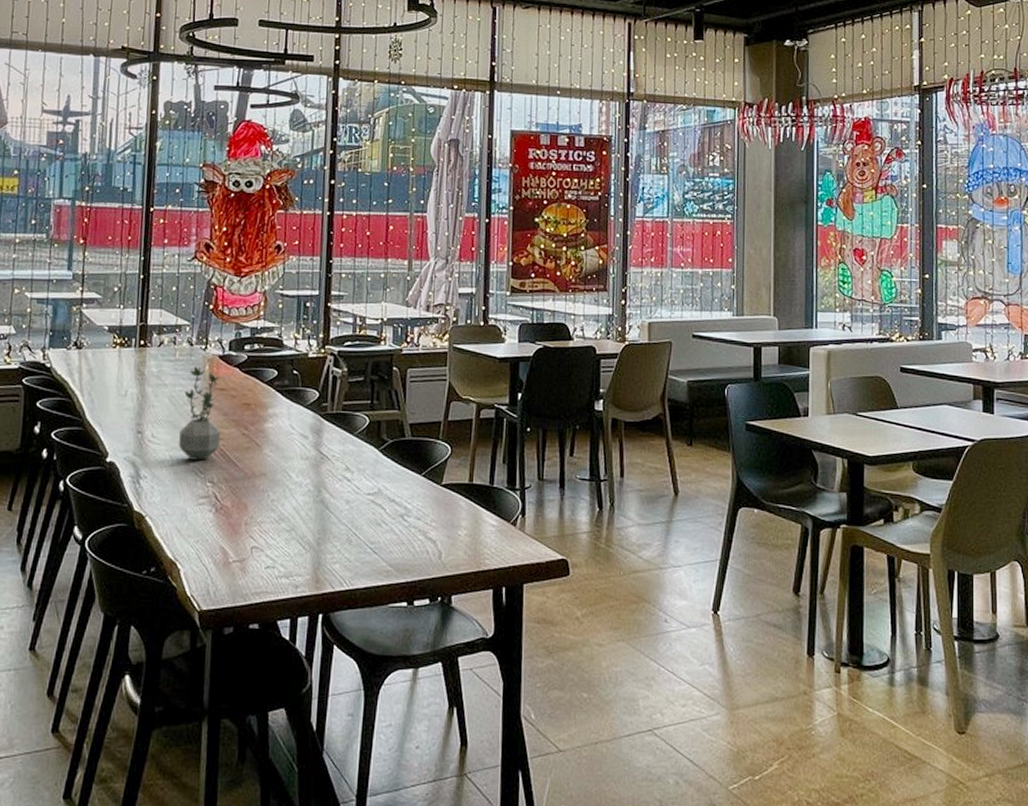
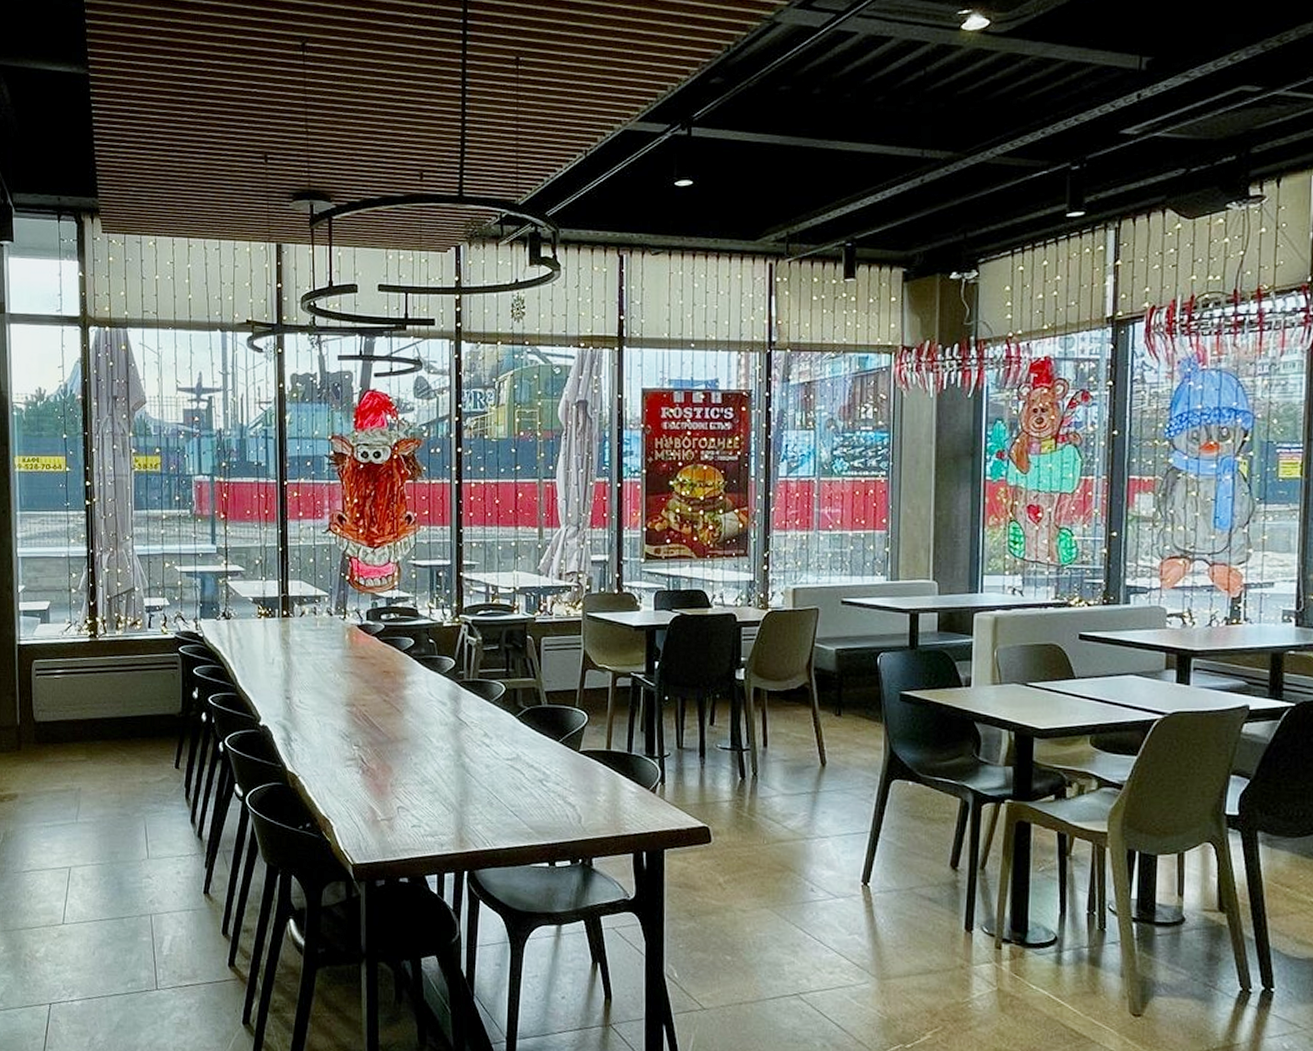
potted plant: present [179,366,221,460] -> none [325,635,364,725]

